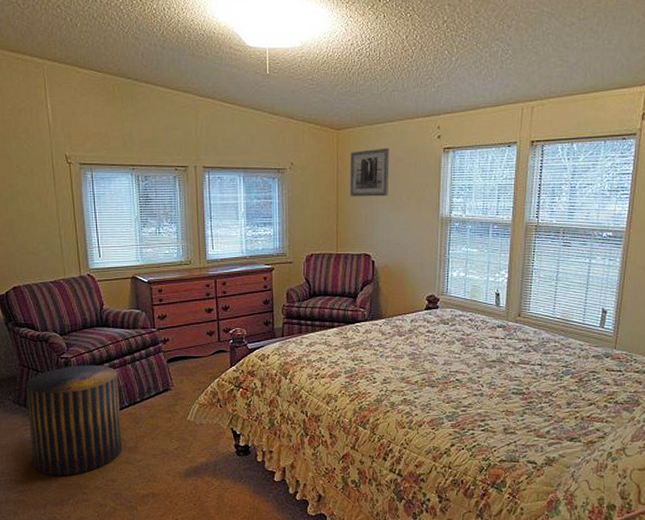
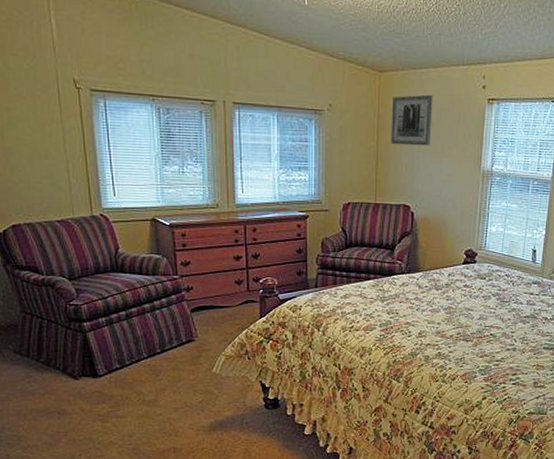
stool: present [26,365,122,476] -> none [29,313,141,431]

